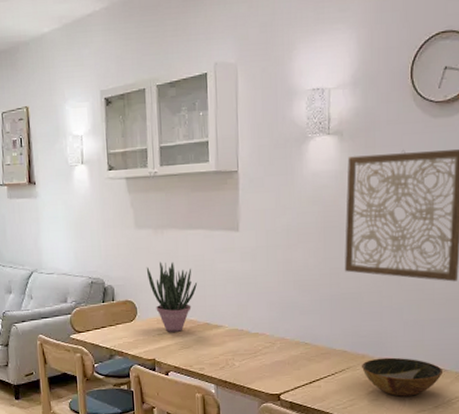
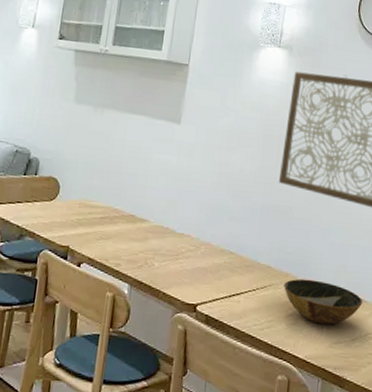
potted plant: present [146,262,198,332] -> none [78,141,130,220]

